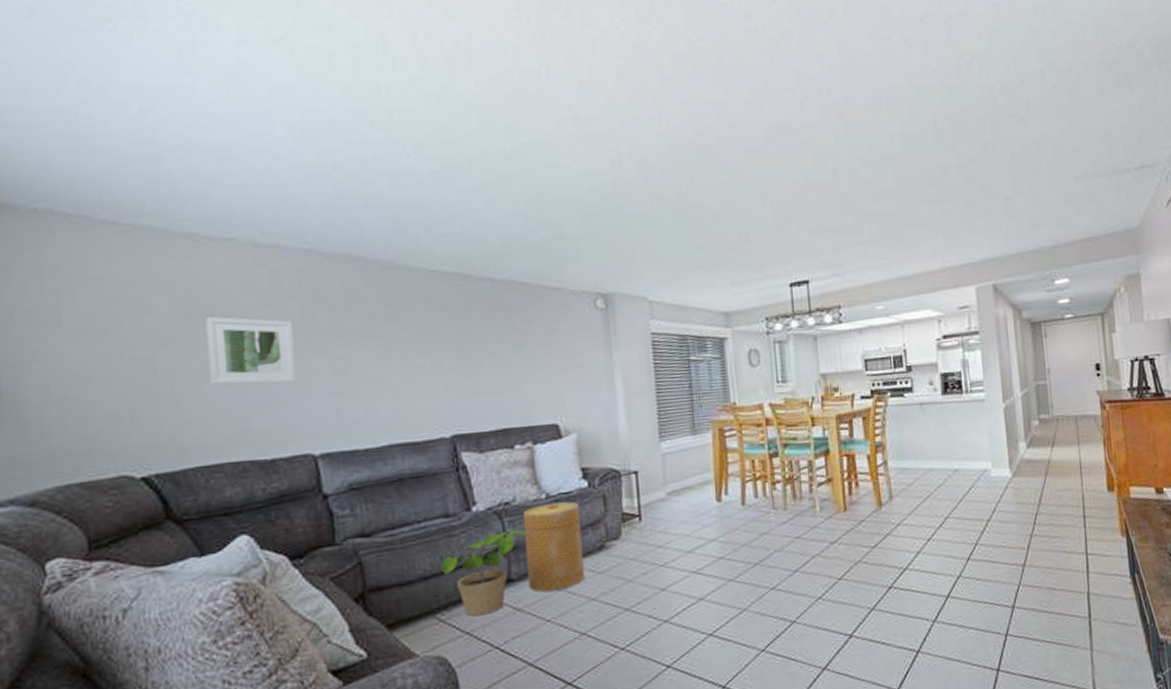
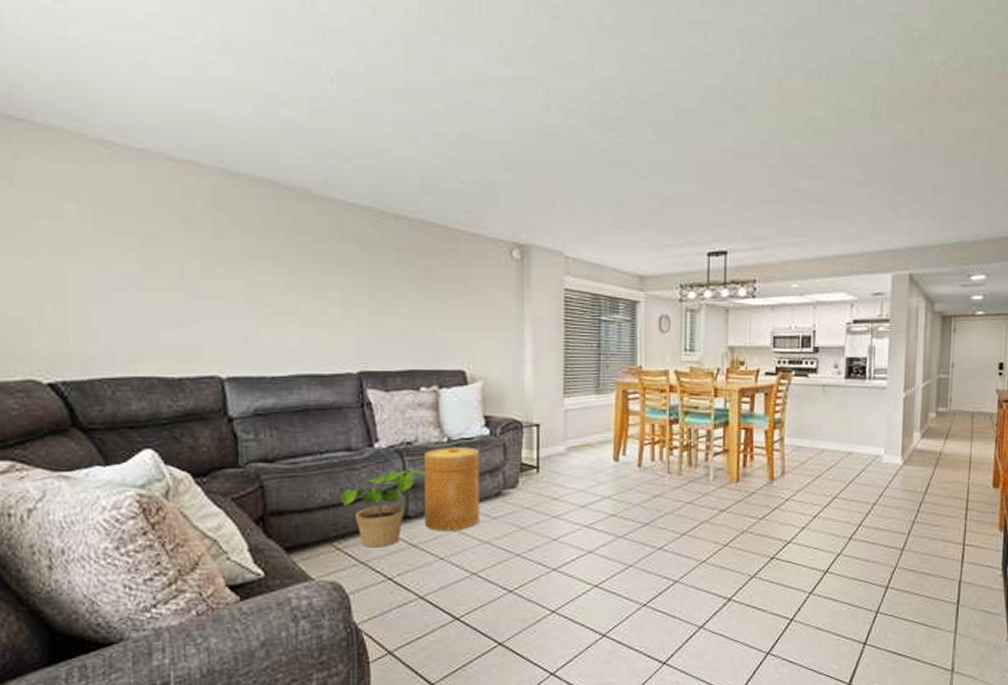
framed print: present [206,317,297,386] -> none [117,229,206,305]

